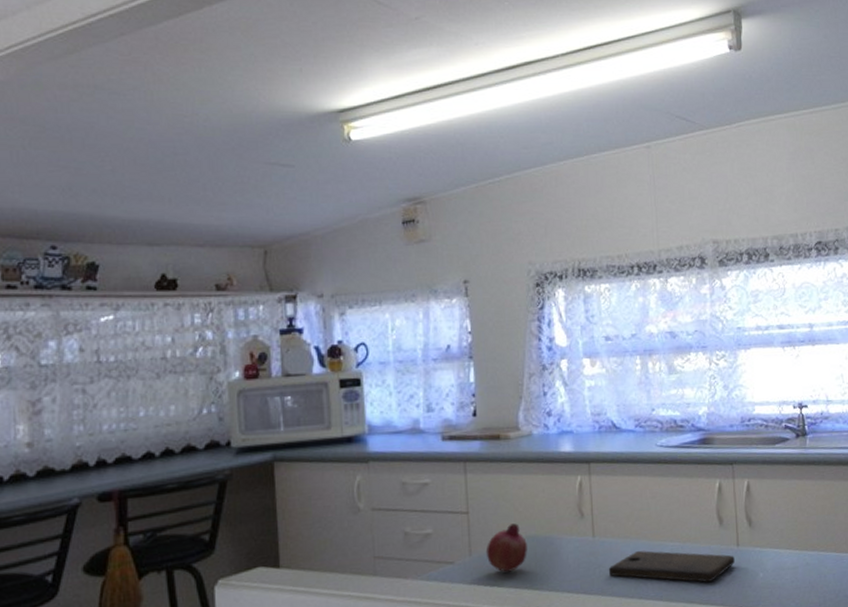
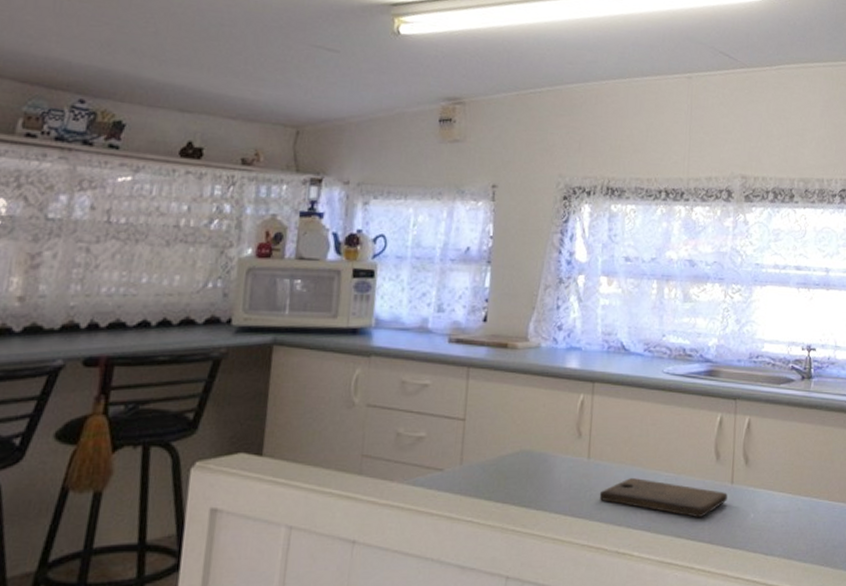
fruit: present [485,523,527,572] -> none [477,436,521,486]

